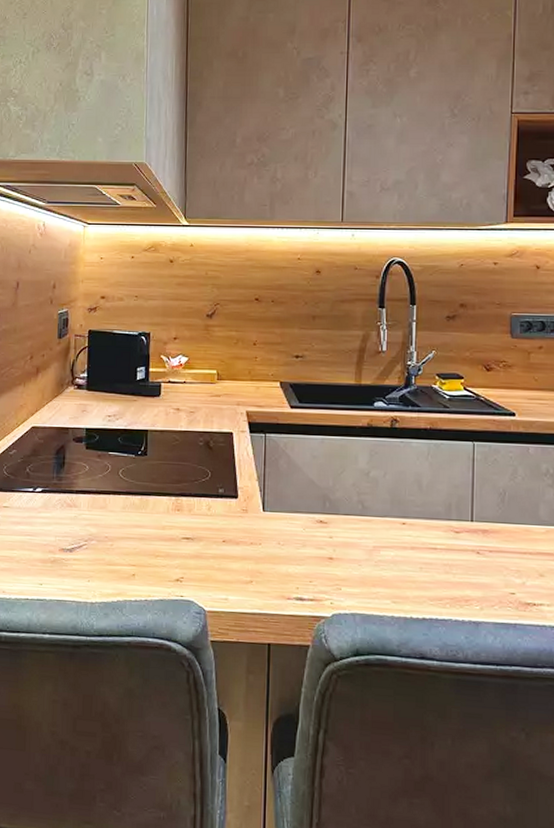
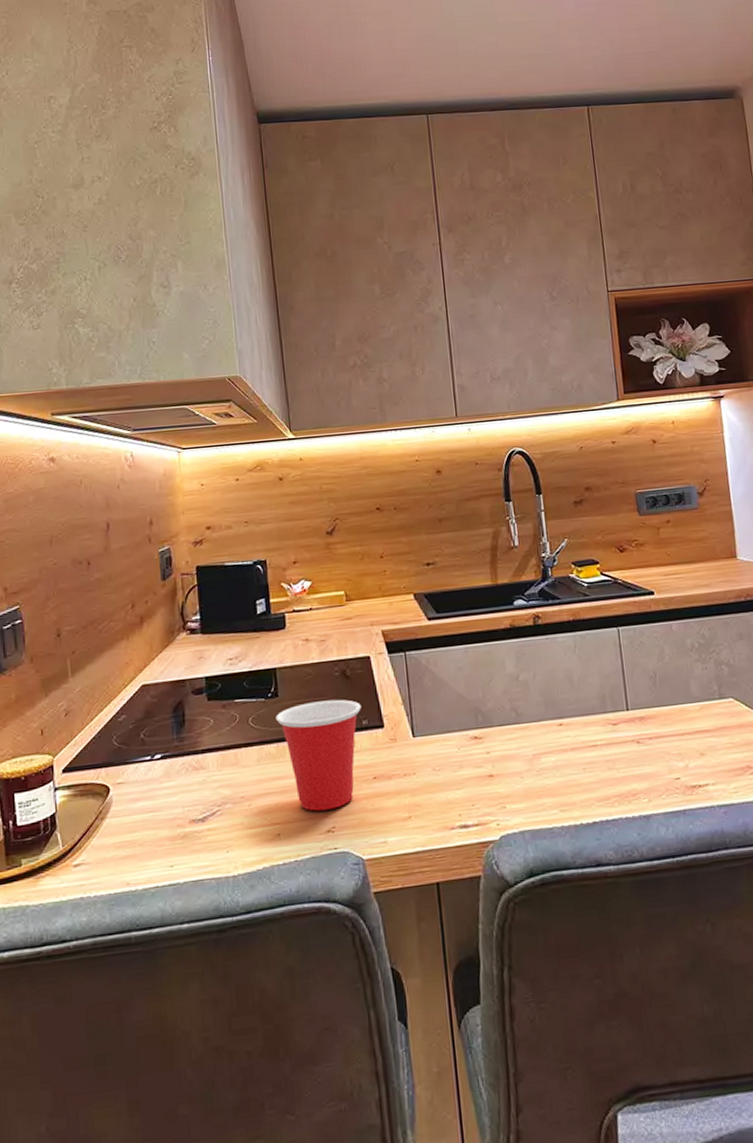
cup: none [143,465,219,562] -> present [276,699,361,811]

